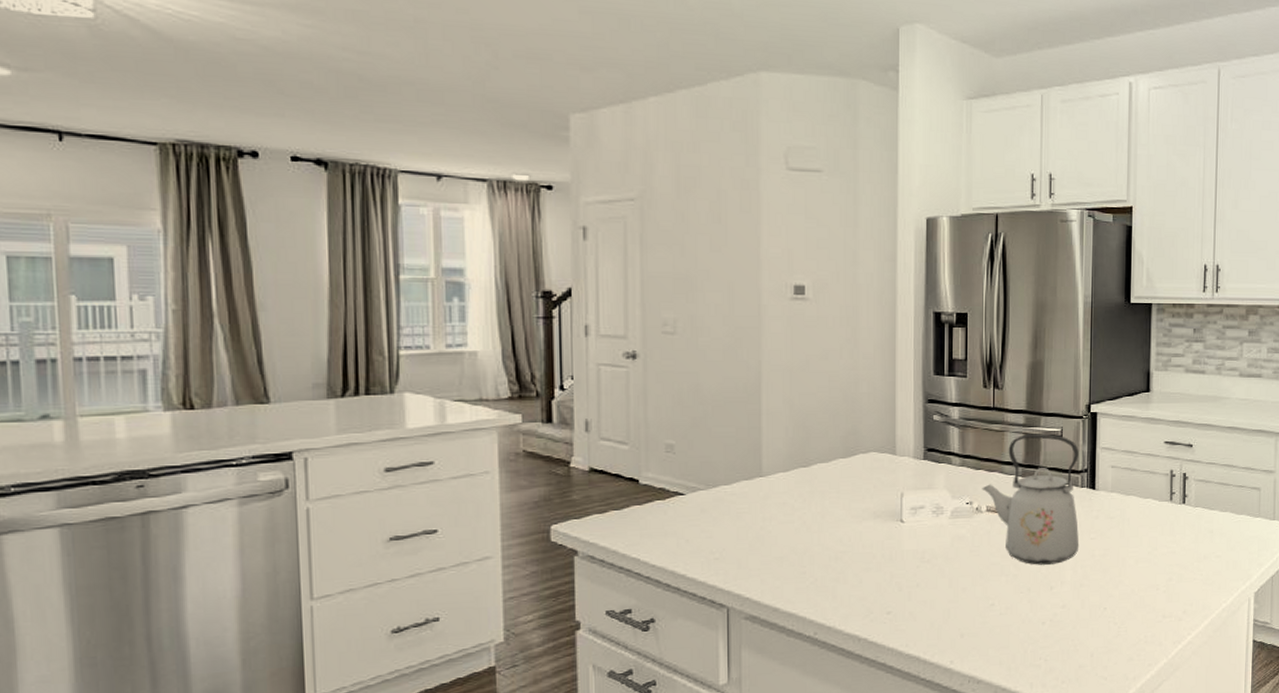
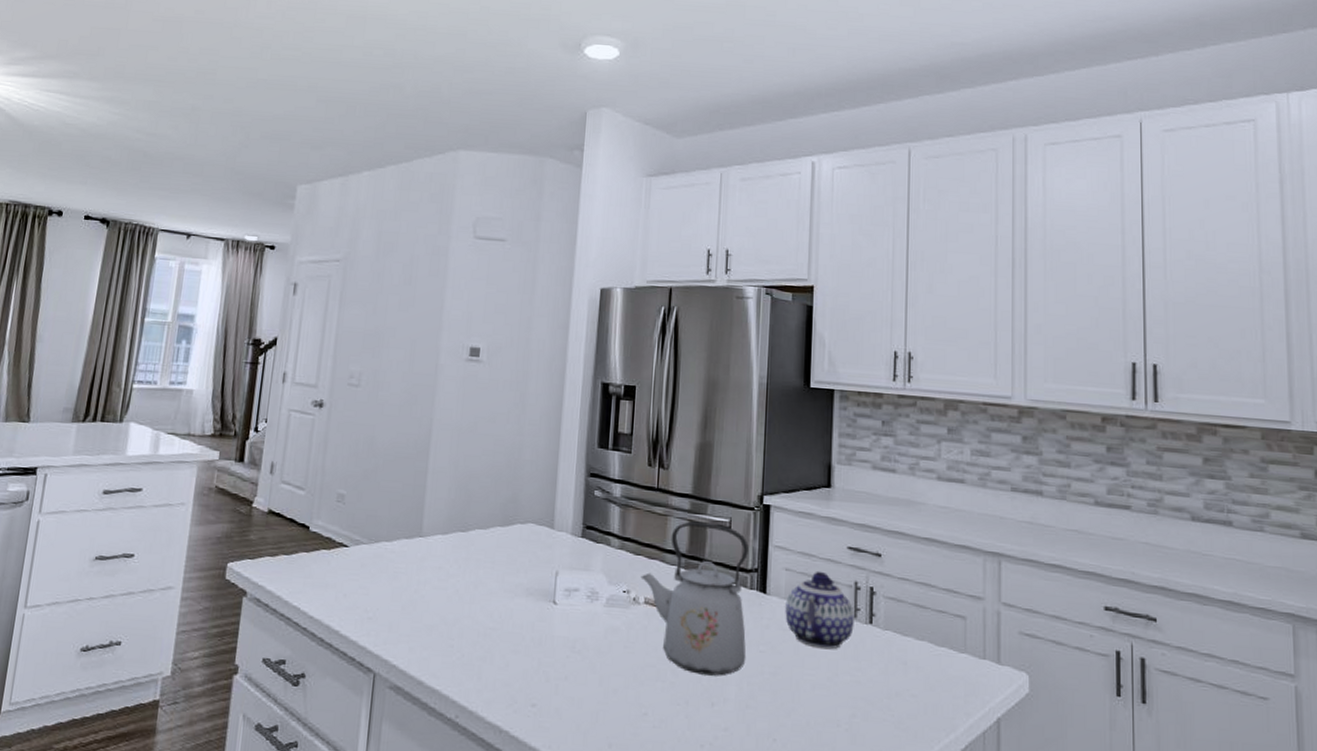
teapot: none [1112,465,1170,530] -> present [785,571,854,650]

